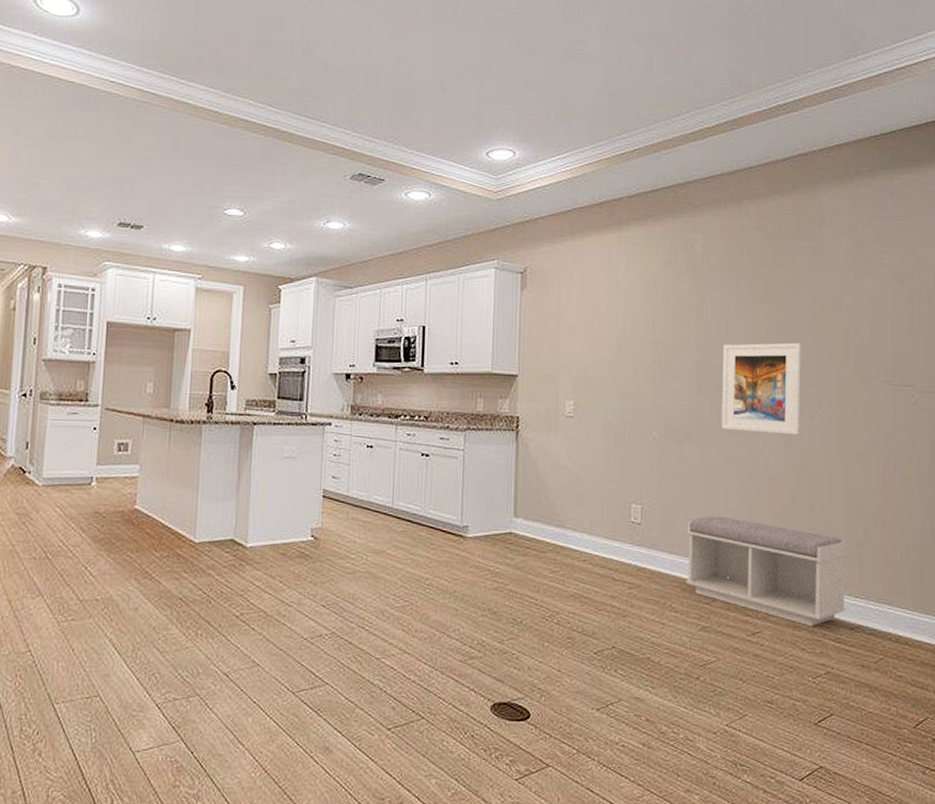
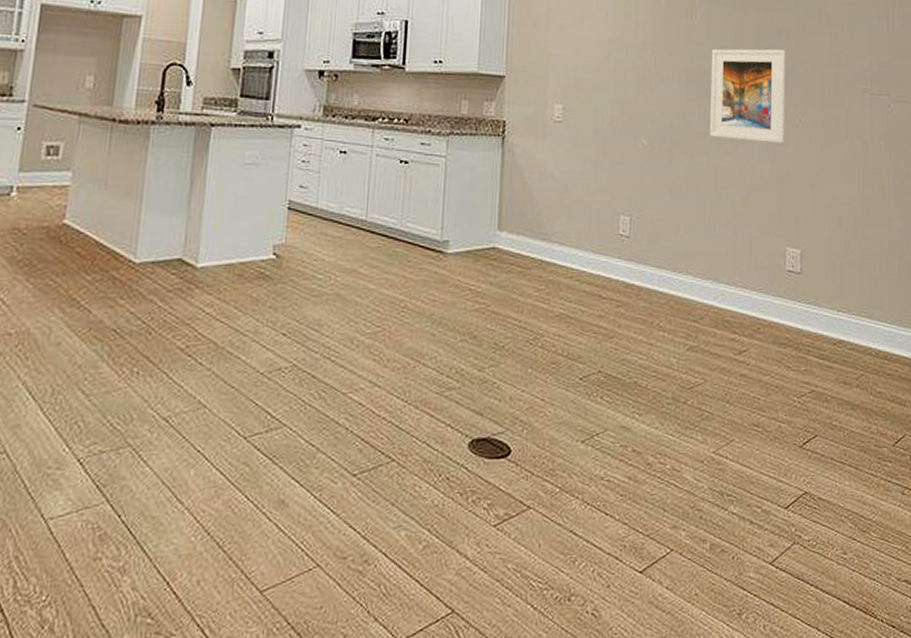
bench: present [685,516,847,627] -> none [673,227,830,343]

